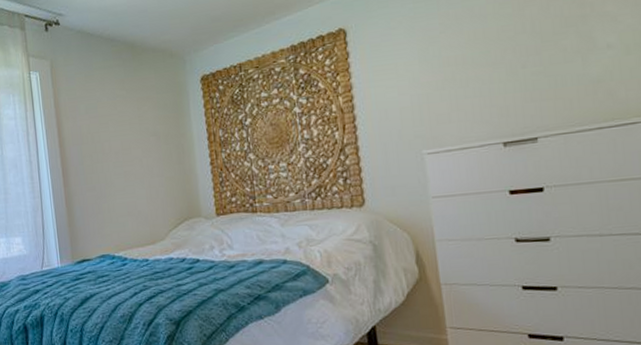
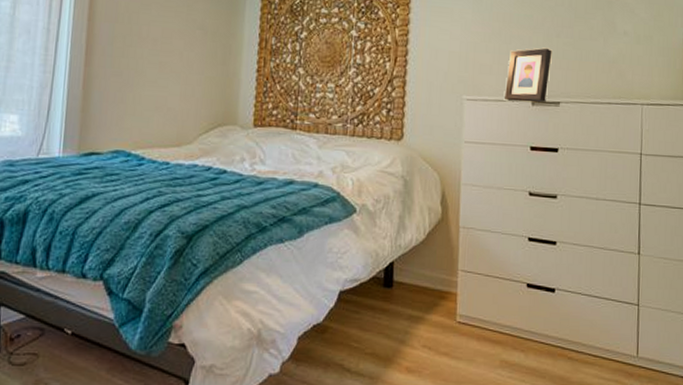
picture frame: none [469,82,520,147] -> present [505,48,552,102]

